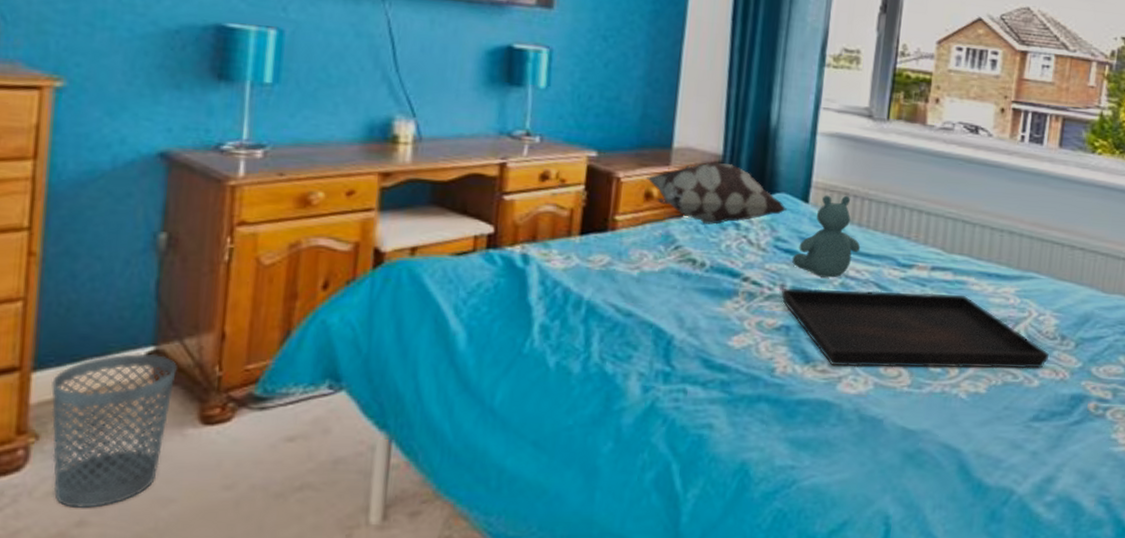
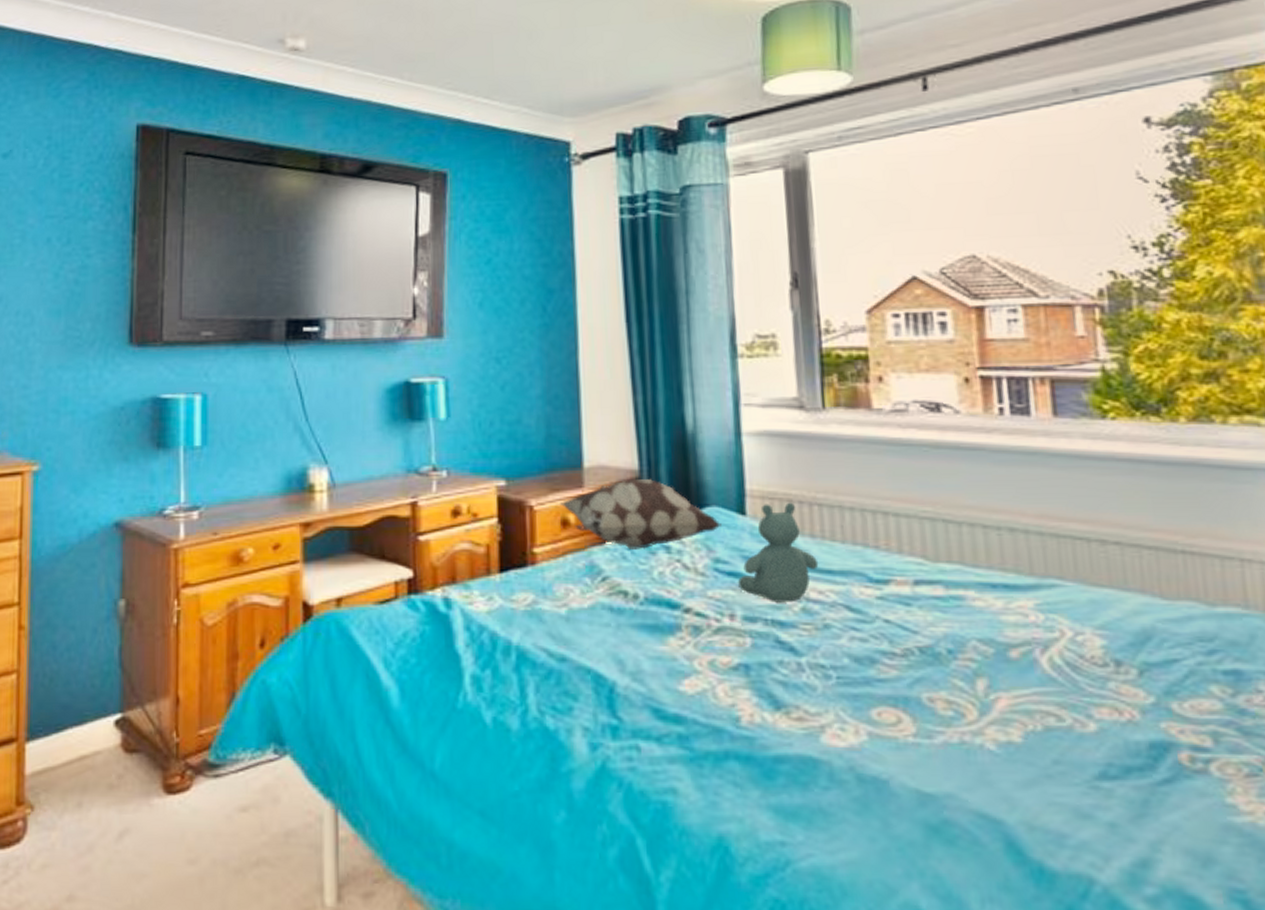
wastebasket: present [51,354,177,508] -> none [42,722,141,882]
serving tray: present [780,287,1049,369] -> none [731,613,1103,713]

